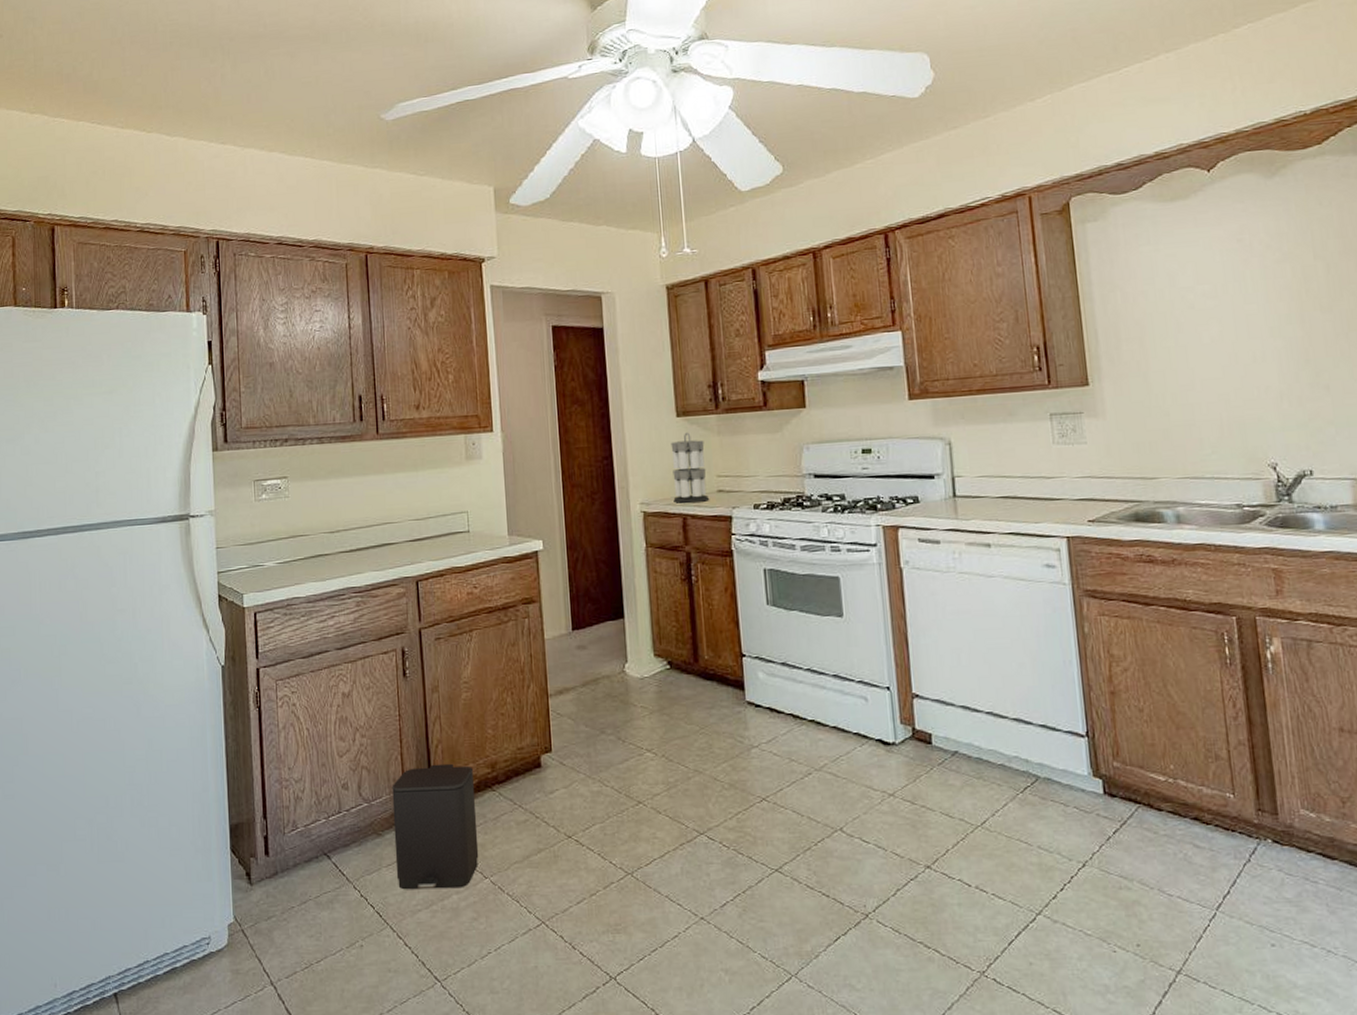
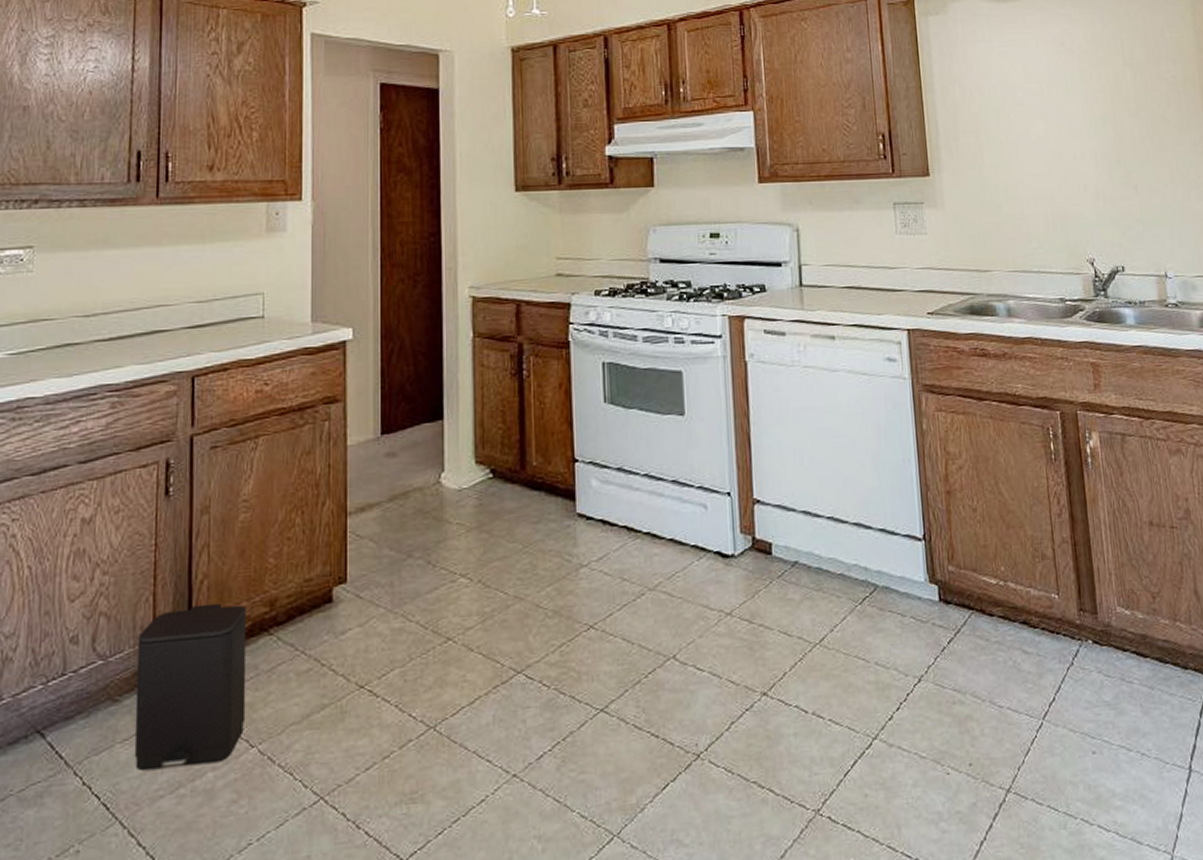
spice rack: present [671,432,709,504] -> none [507,209,546,289]

